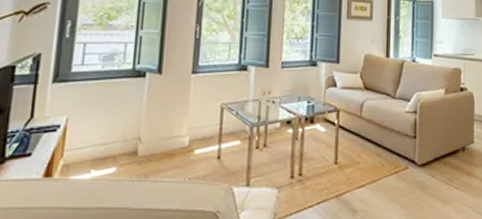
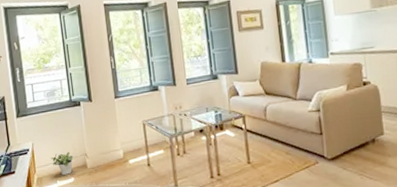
potted plant: none [88,133,121,163] -> present [50,151,73,175]

